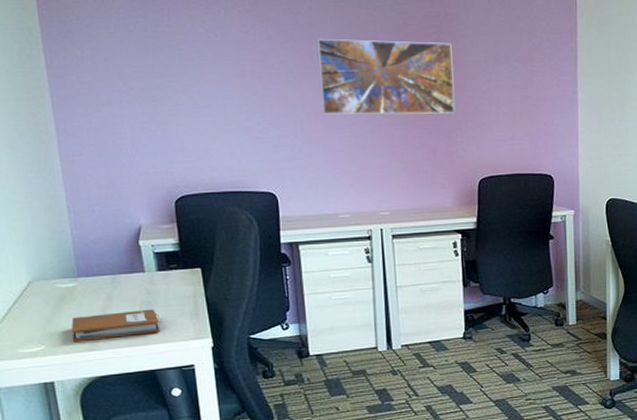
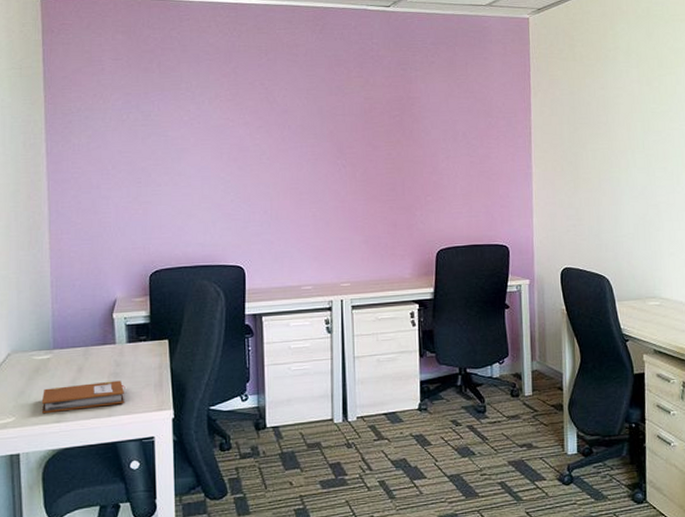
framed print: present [316,38,455,115] -> none [289,123,415,192]

